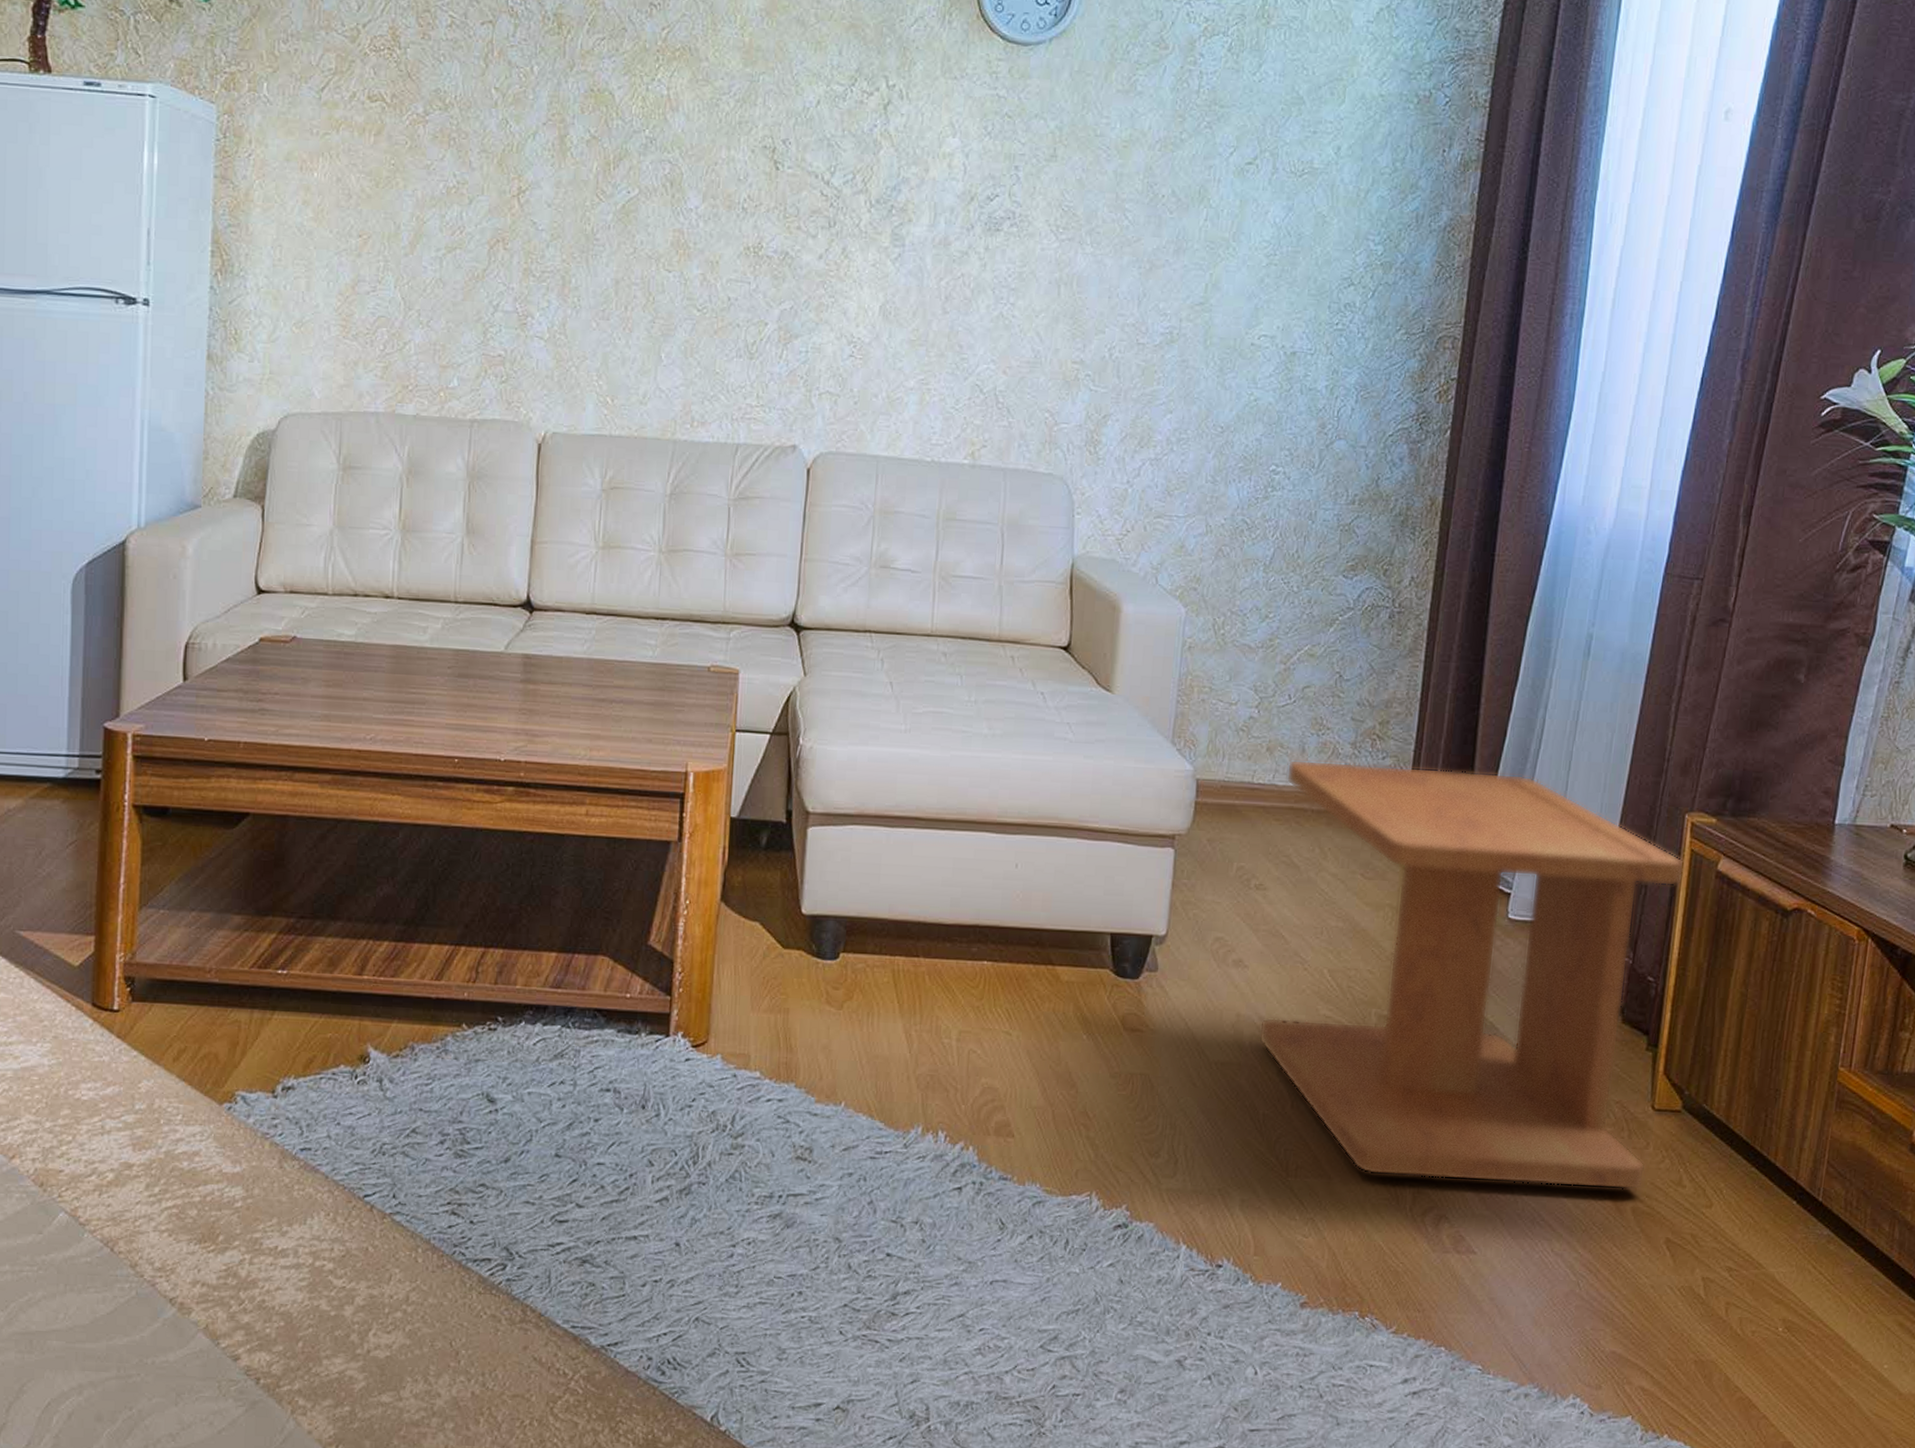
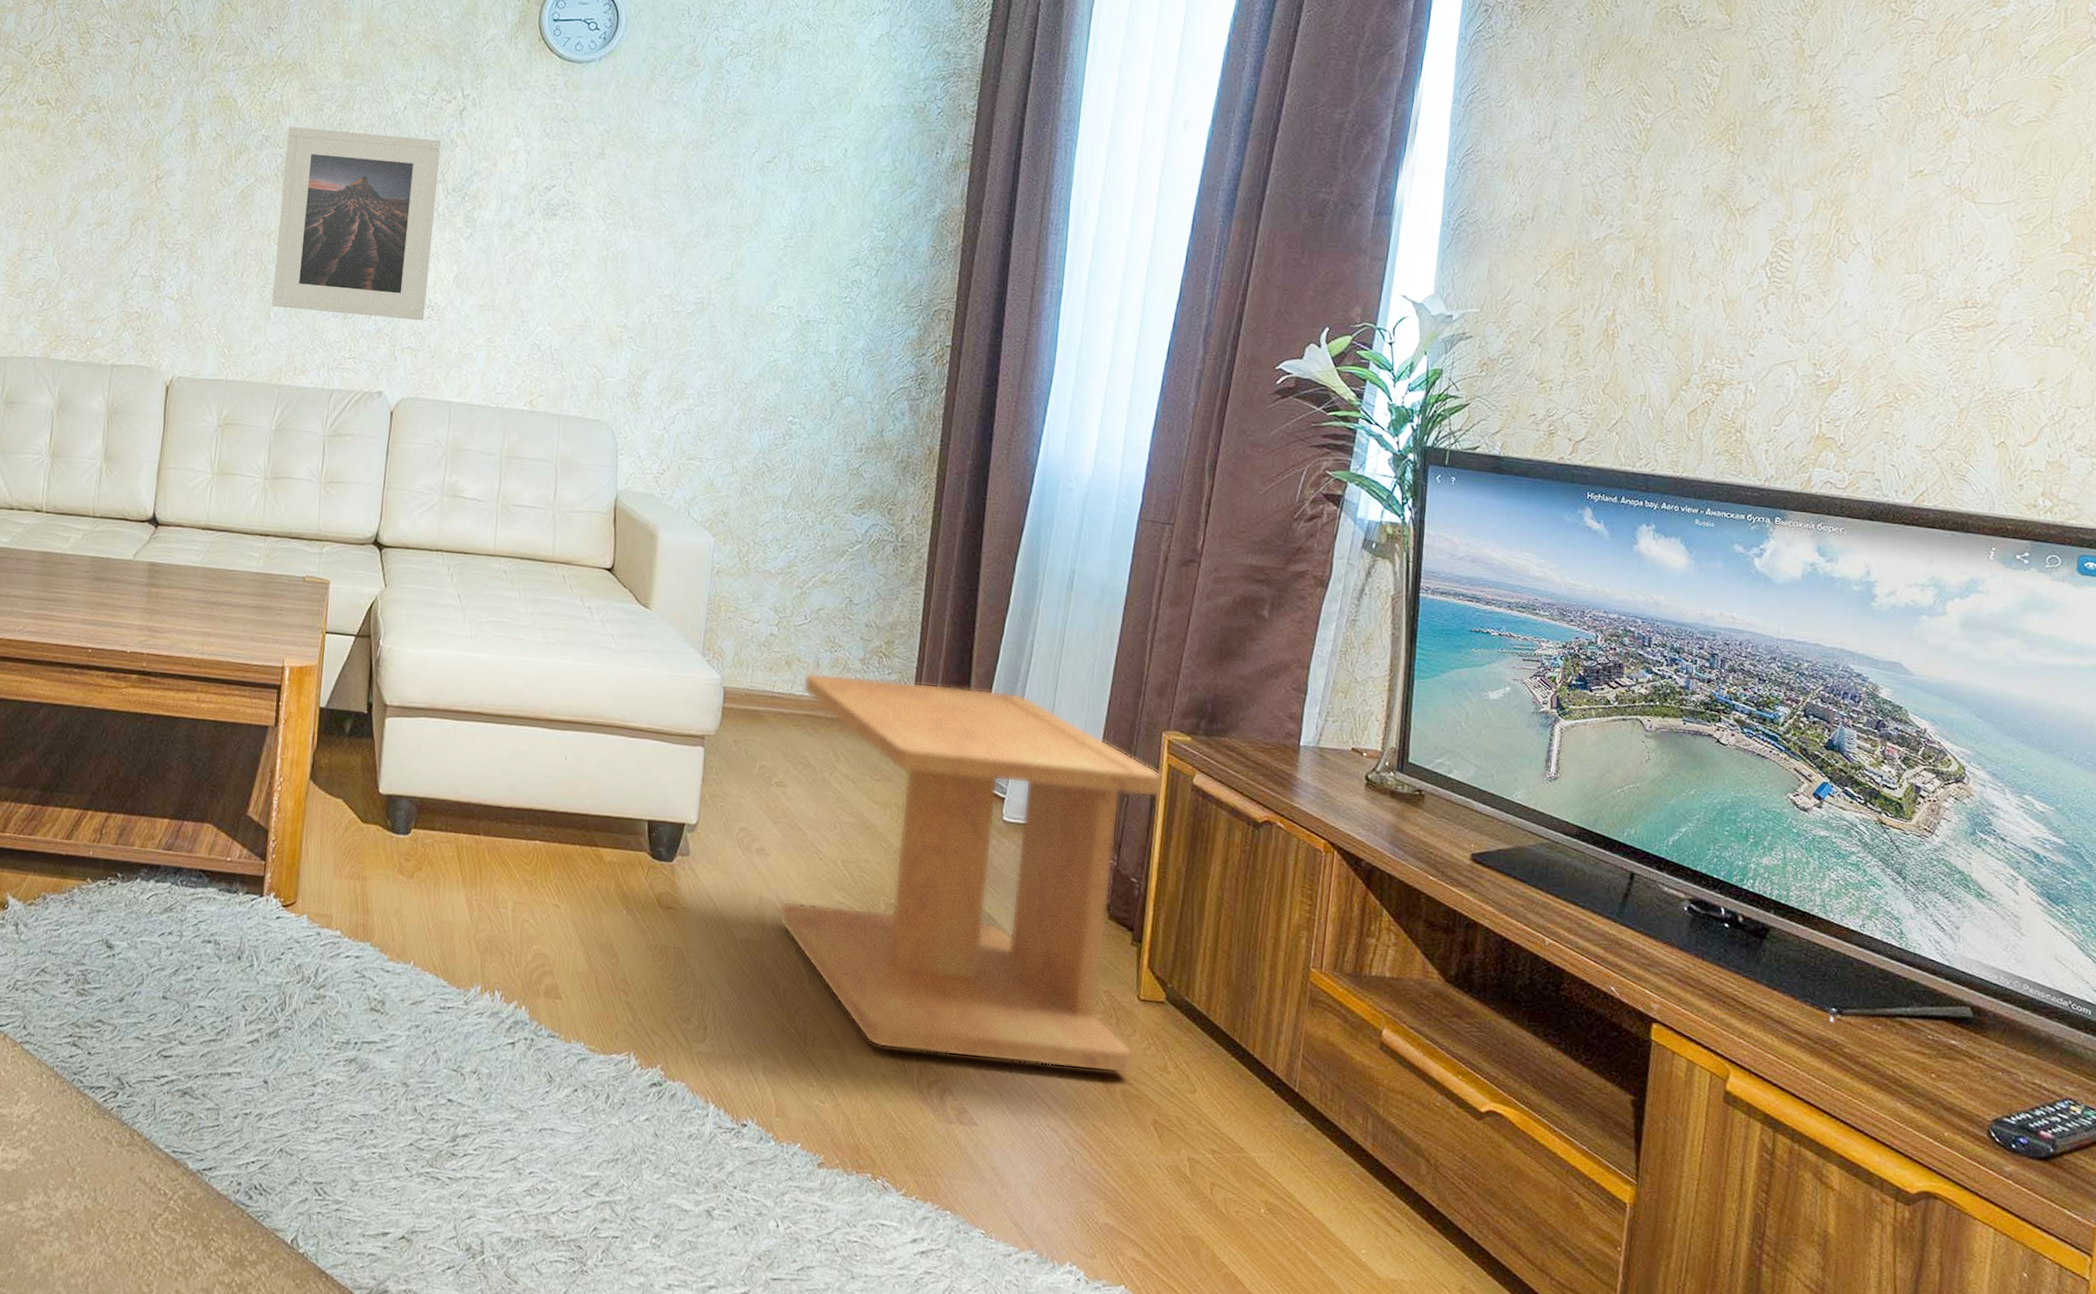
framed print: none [663,126,863,360] -> present [272,127,442,321]

